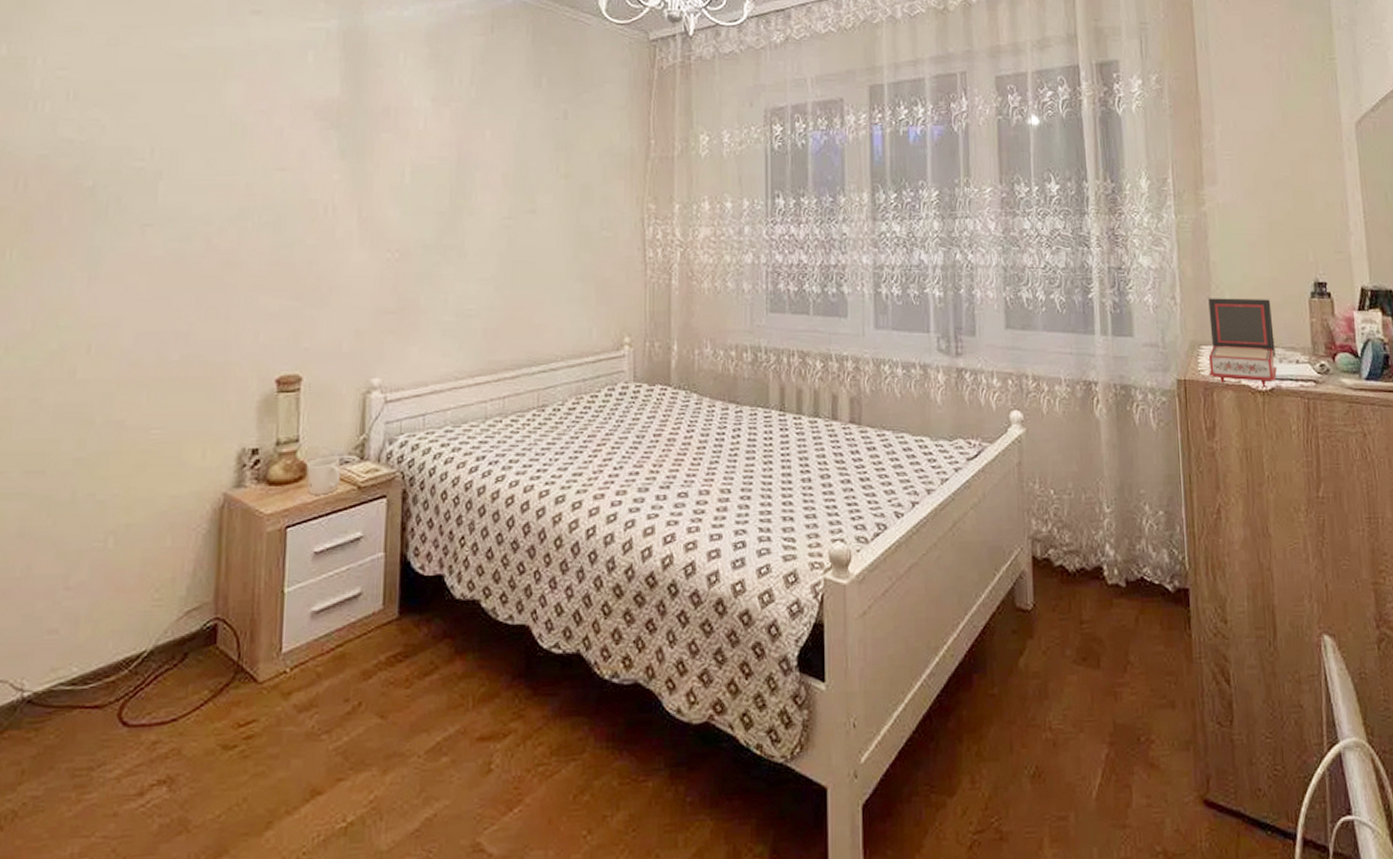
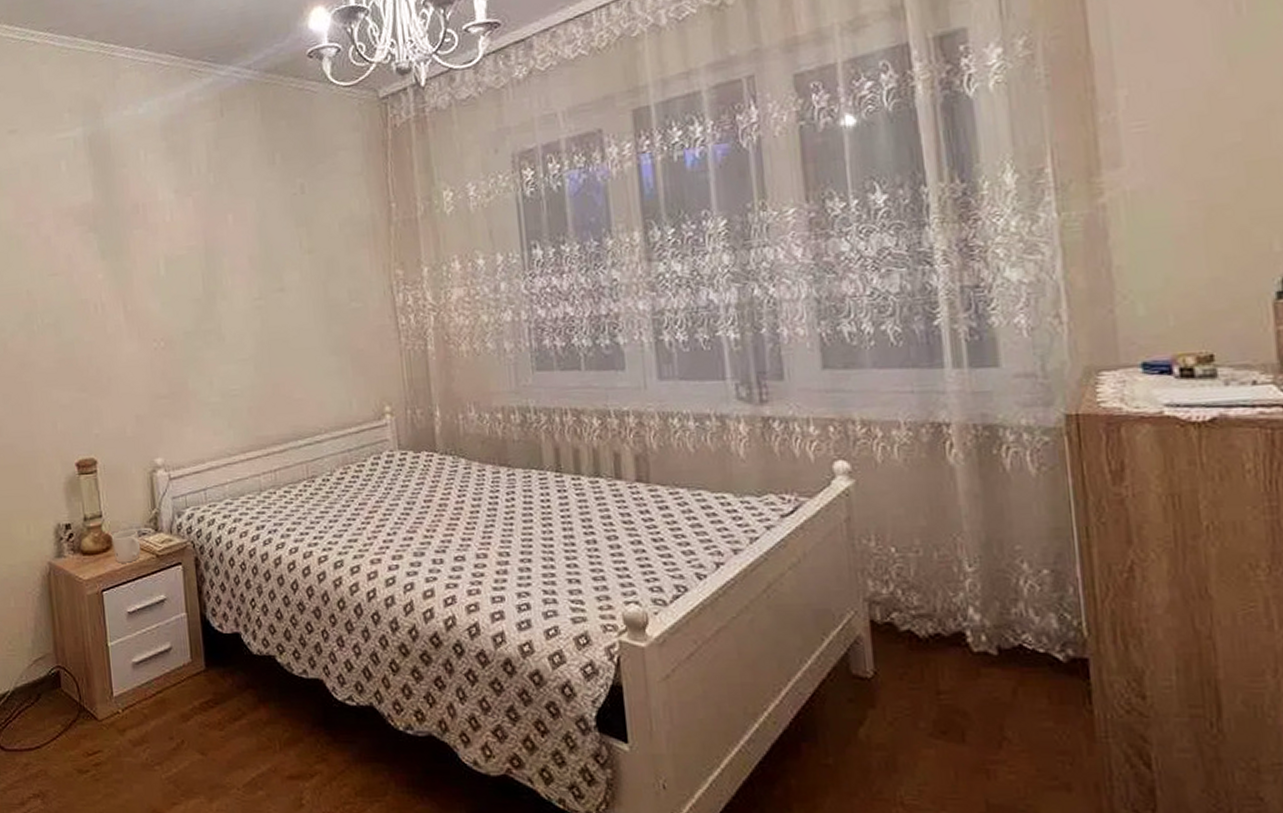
jewelry box: present [1208,298,1277,387] -> none [1111,306,1221,417]

